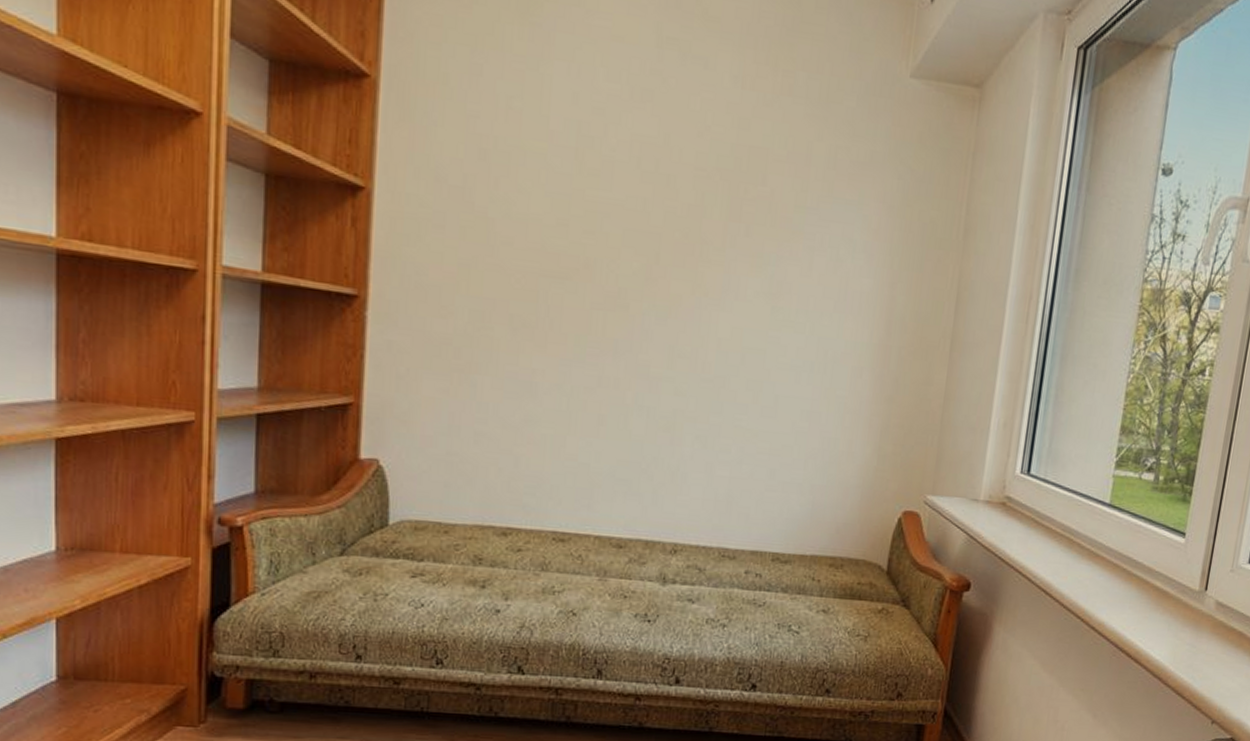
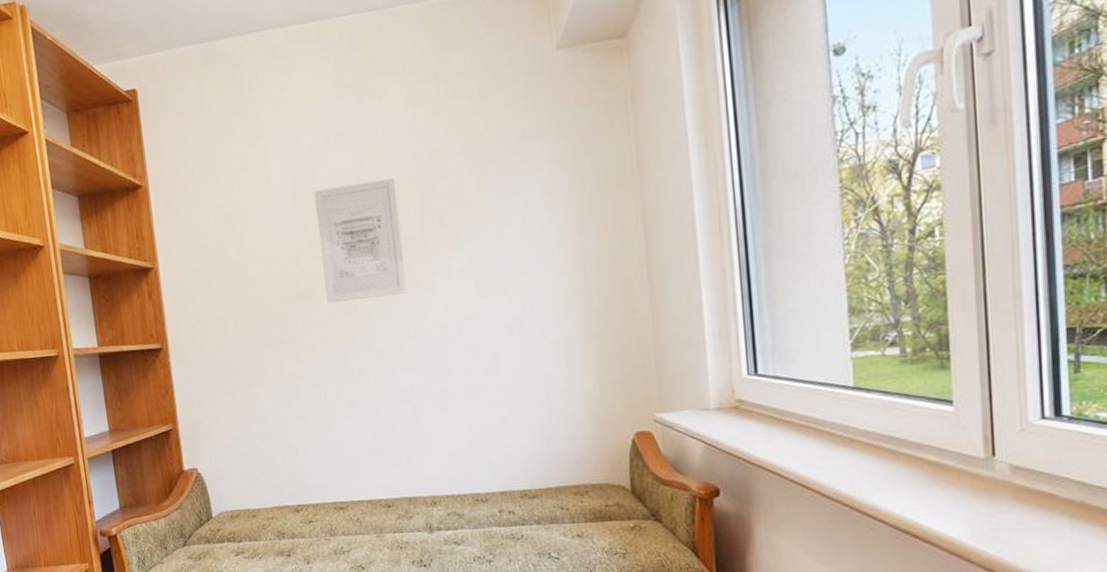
wall art: none [593,151,704,304] -> present [313,178,407,304]

